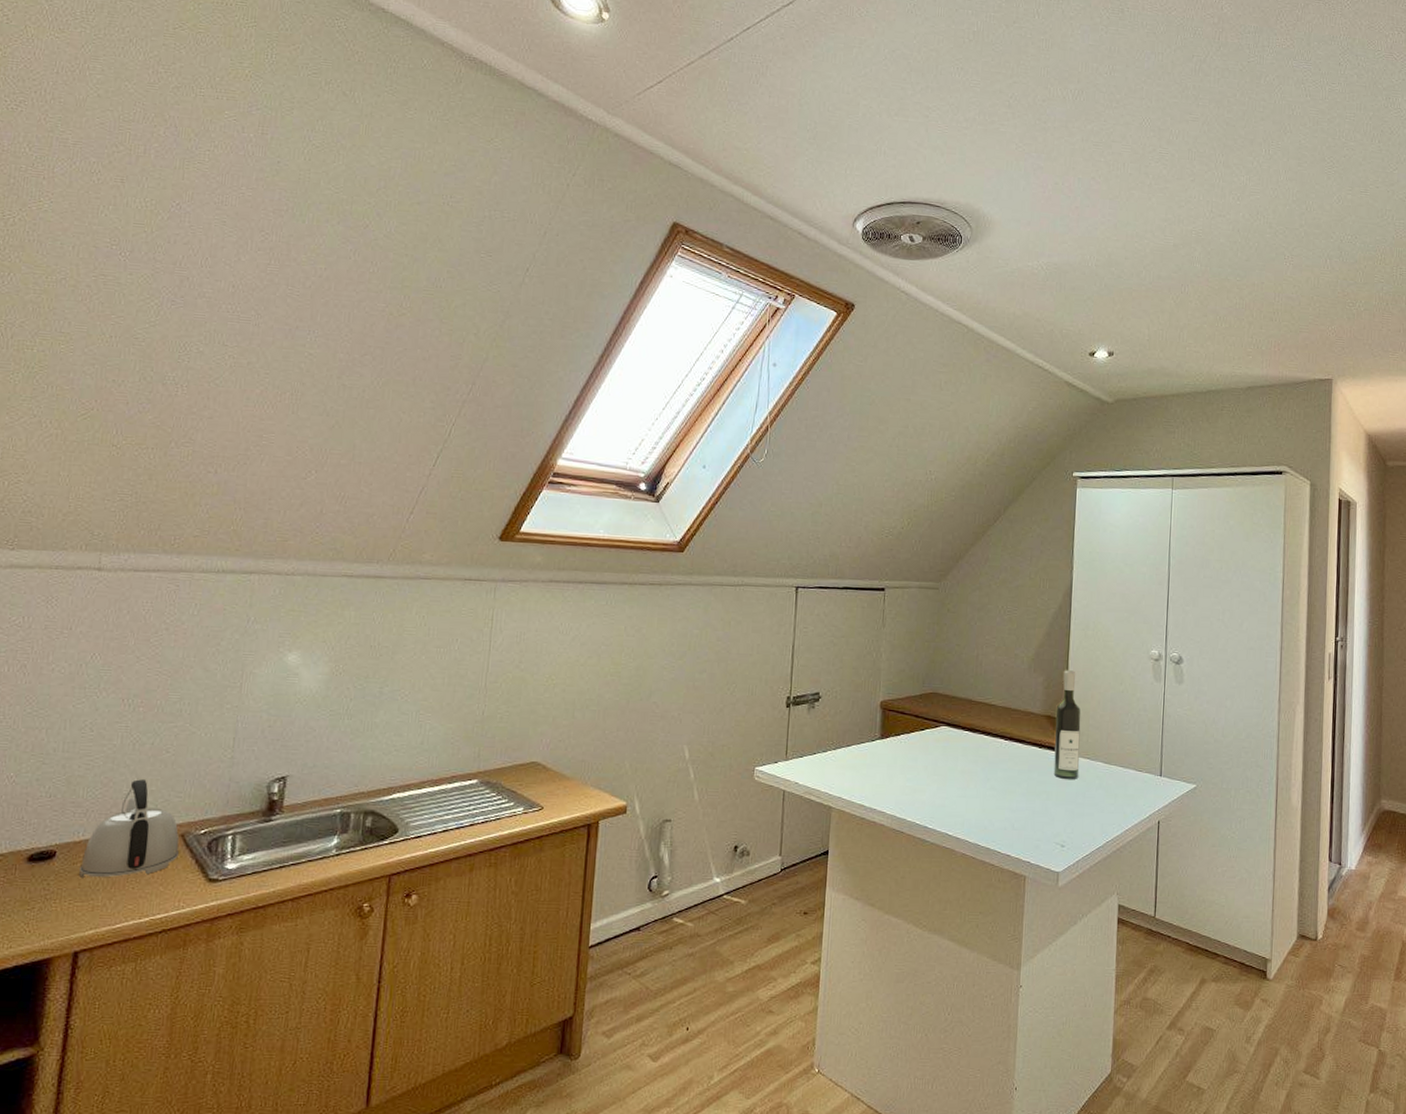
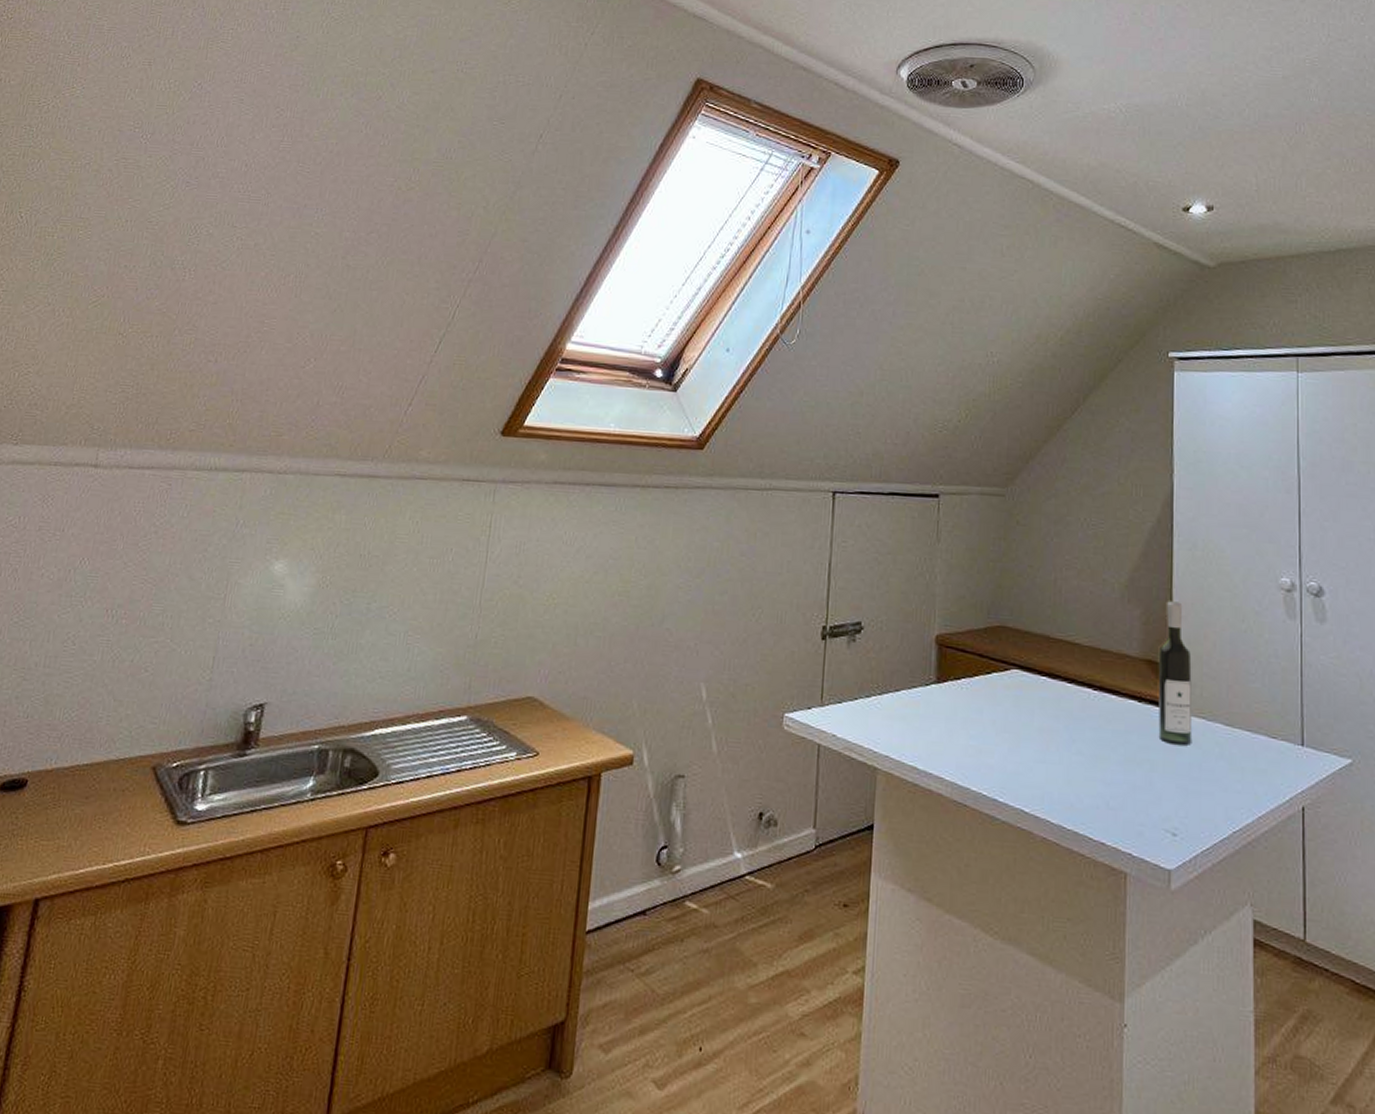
kettle: present [79,779,180,878] -> none [48,701,151,813]

